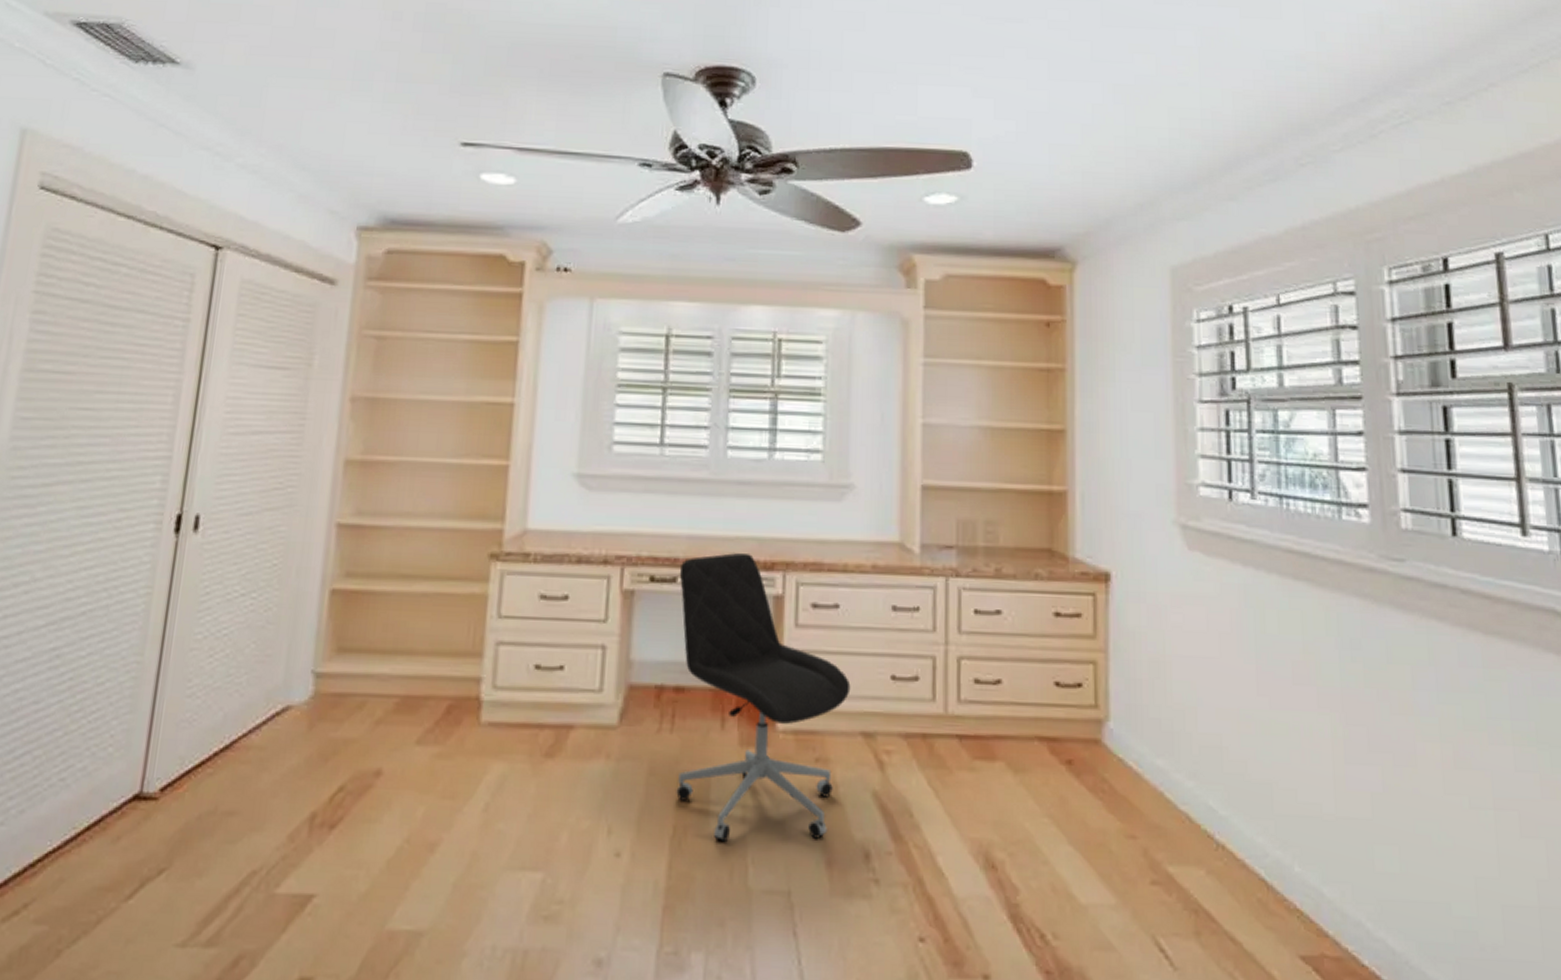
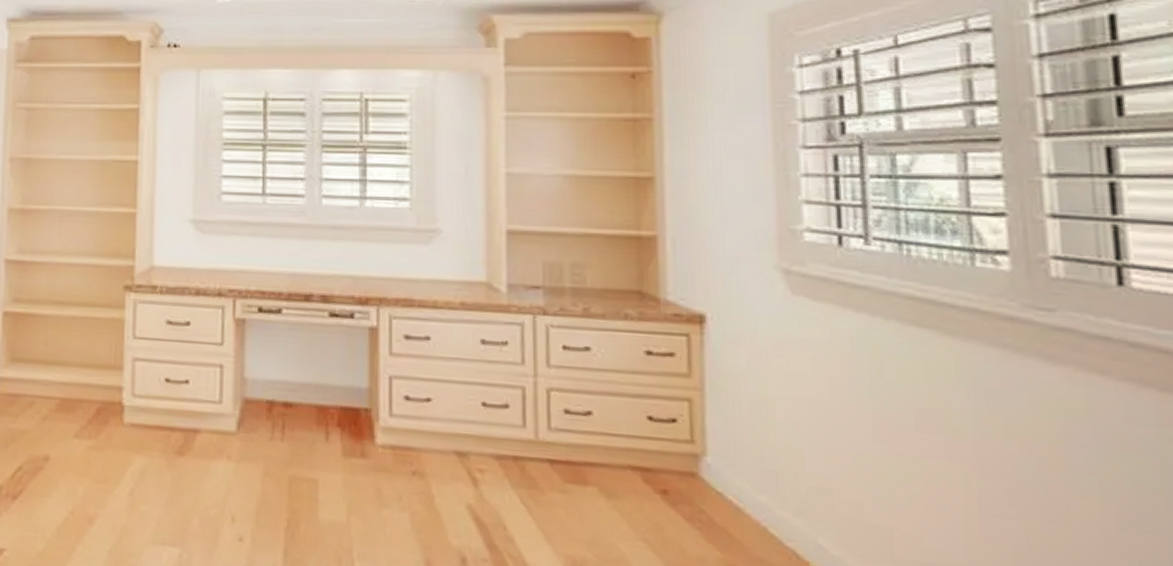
office chair: present [676,553,851,843] -> none [283,289,443,542]

